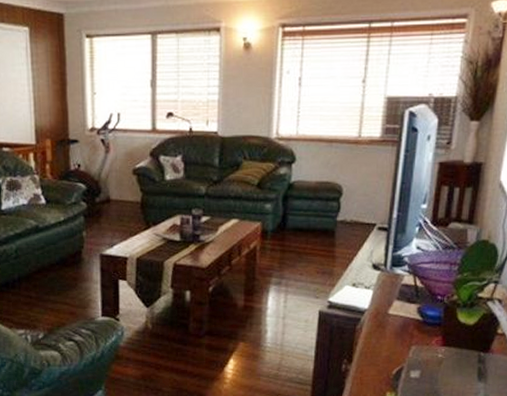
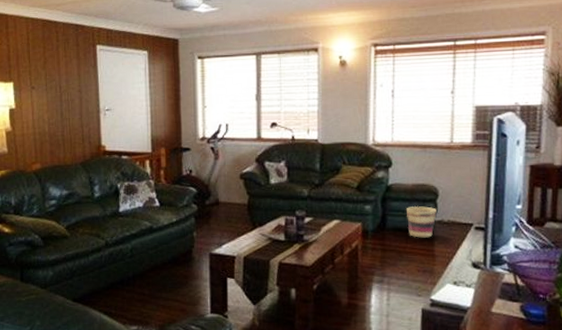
basket: none [307,204,340,238] -> present [405,205,437,238]

